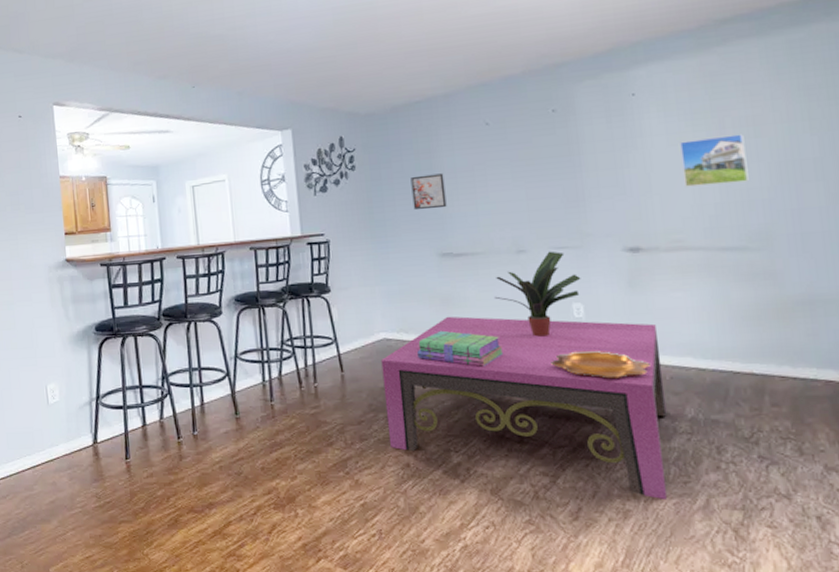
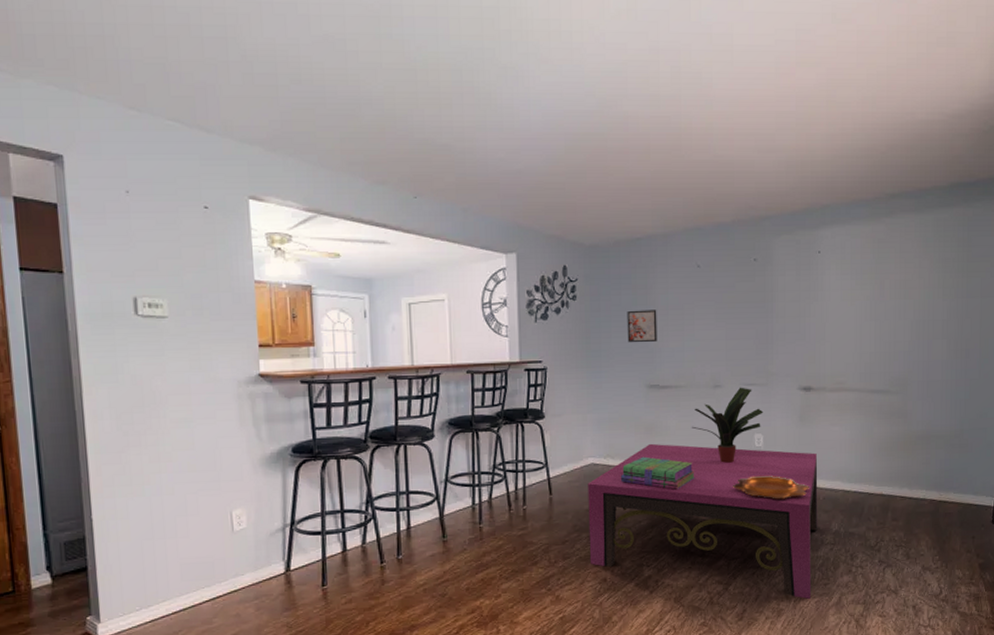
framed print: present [680,134,749,187] -> none [850,295,897,337]

